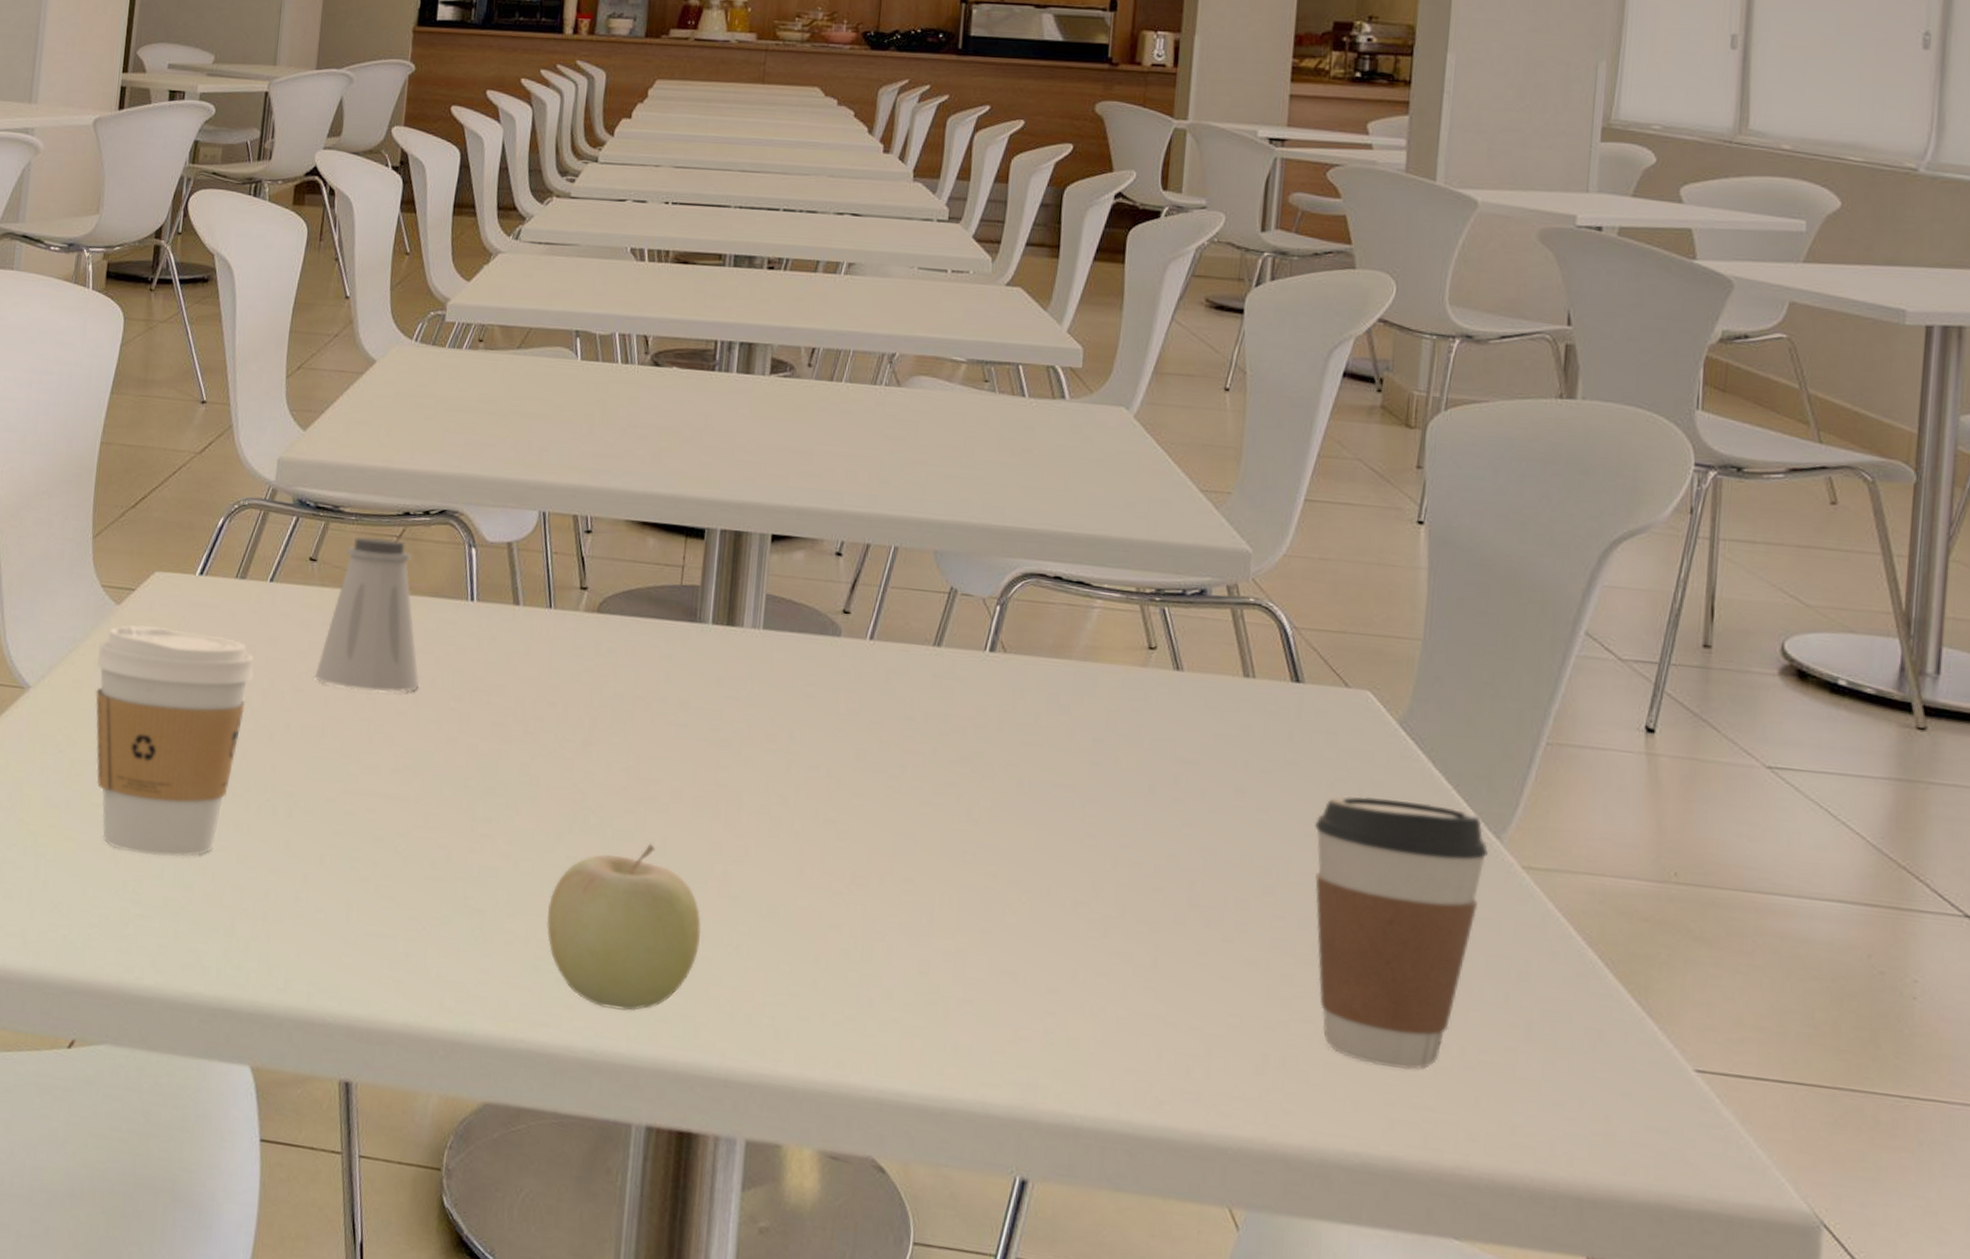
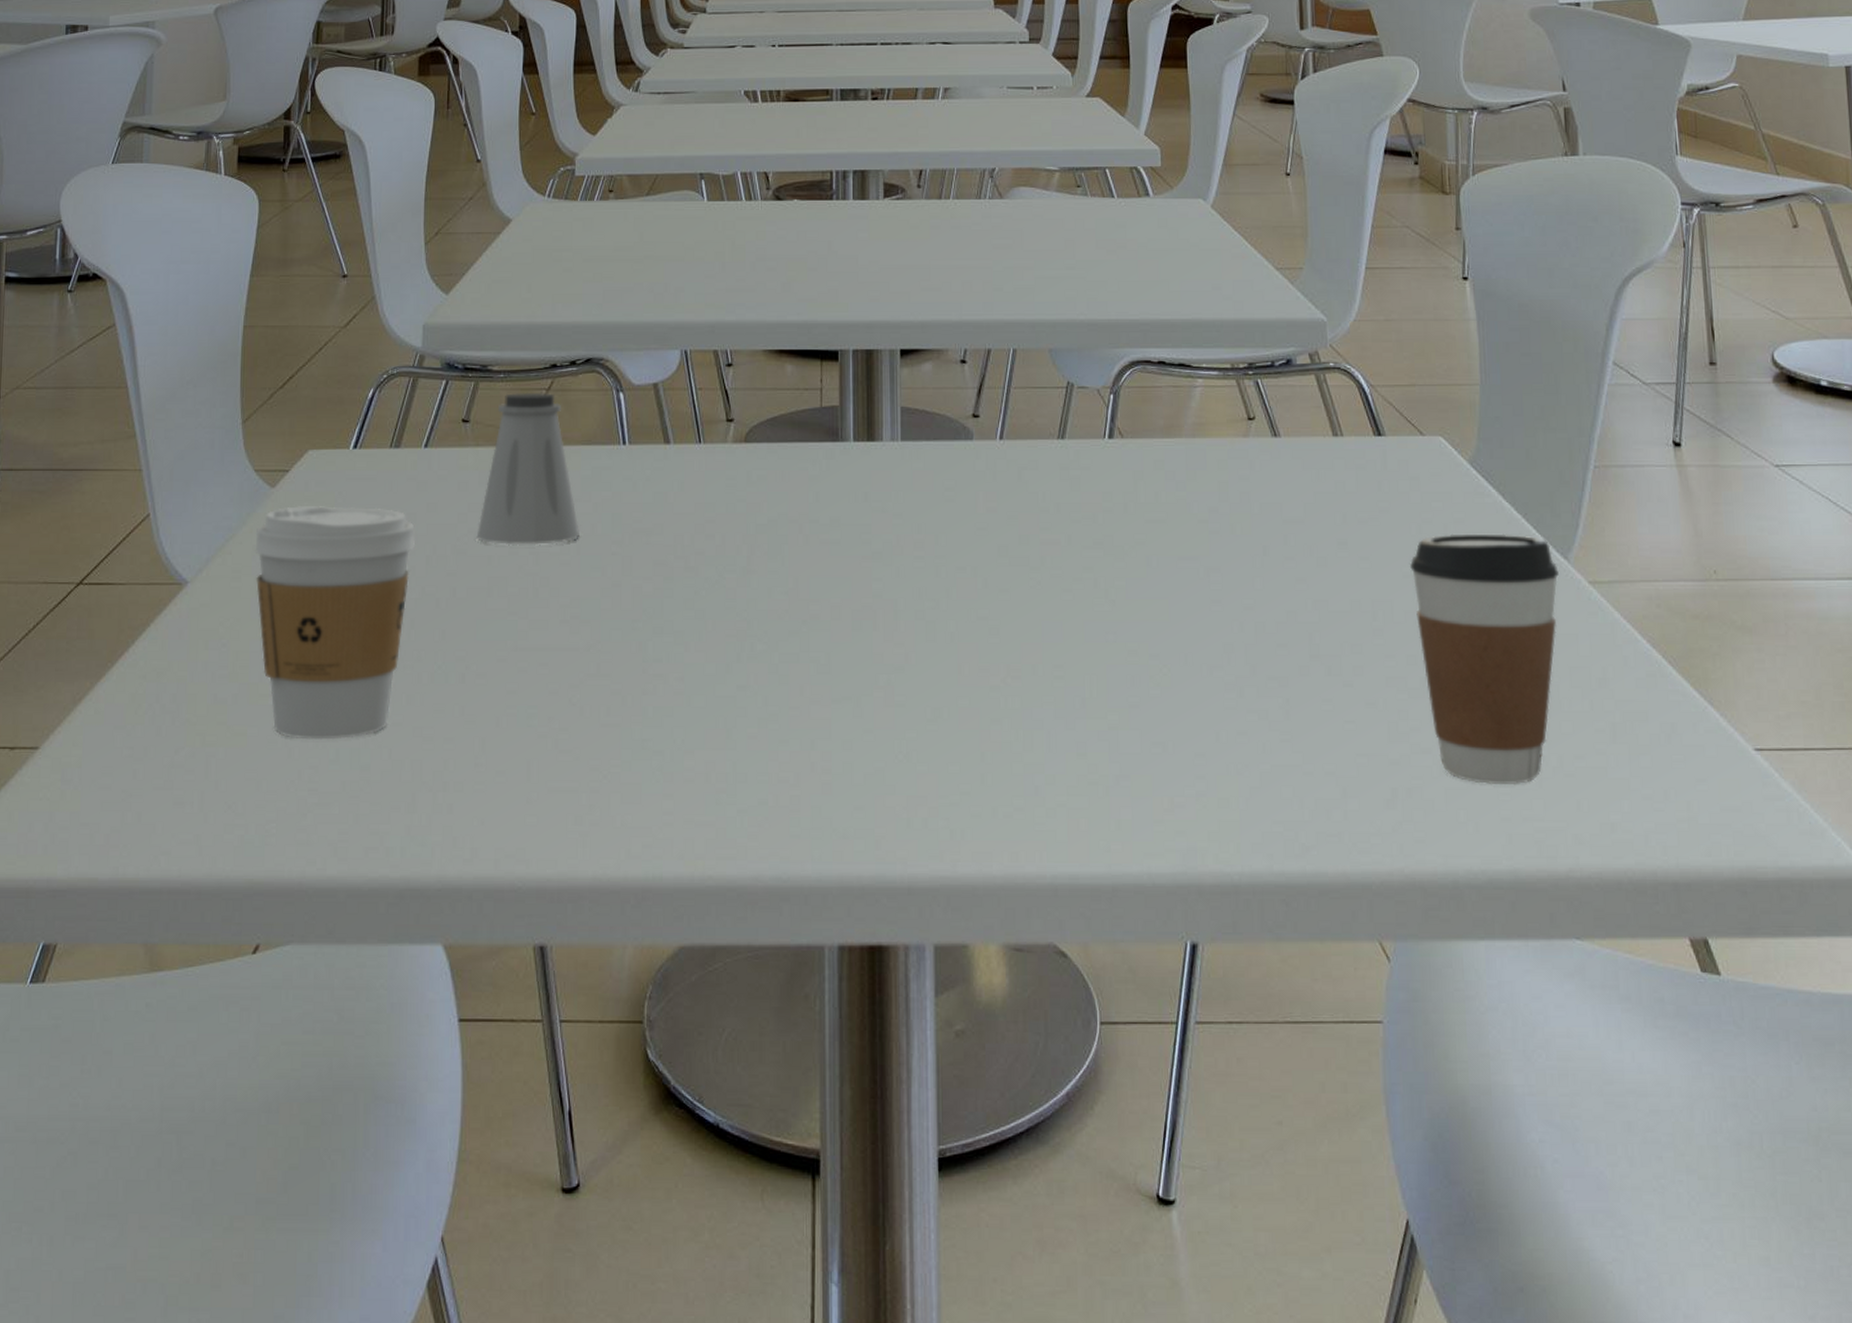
fruit: present [546,843,702,1011] -> none [723,662,873,832]

